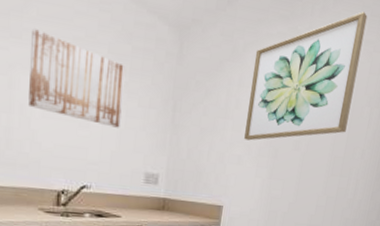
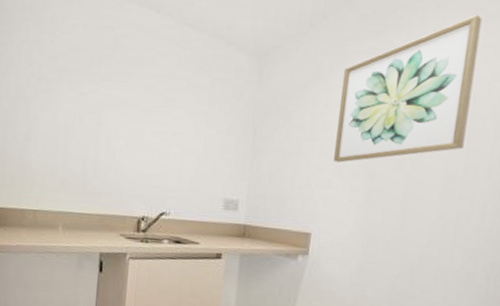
wall art: present [28,28,125,128] -> none [114,71,204,156]

